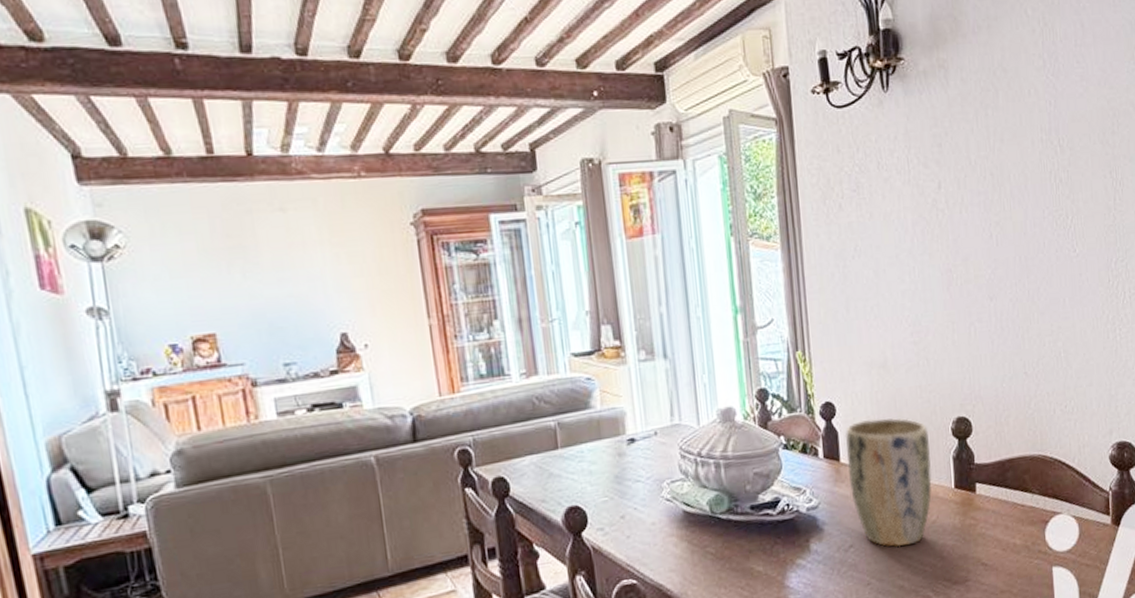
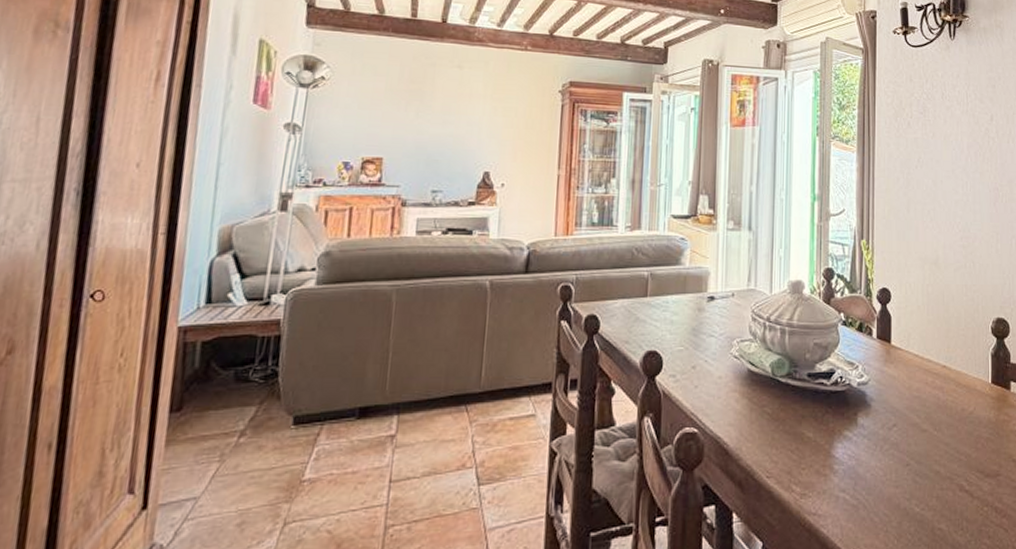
plant pot: present [844,418,932,547] -> none [897,309,972,433]

